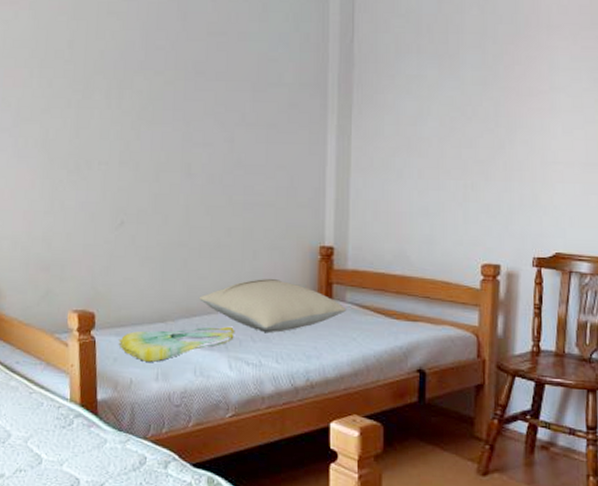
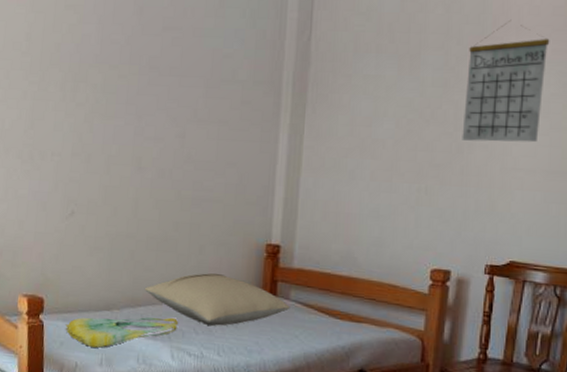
calendar: none [503,18,579,137] -> present [462,19,550,143]

